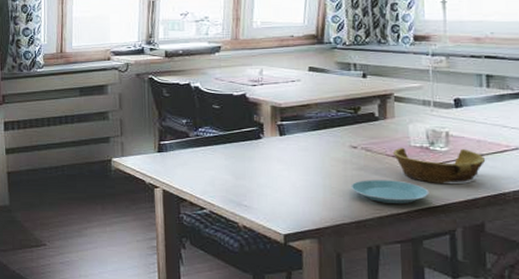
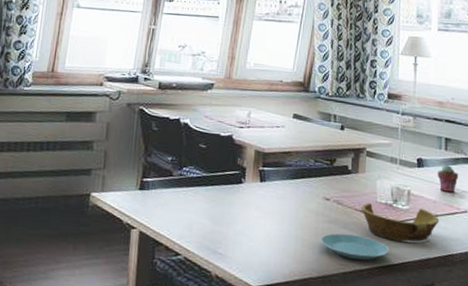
potted succulent: none [479,103,506,130] -> present [437,165,459,193]

